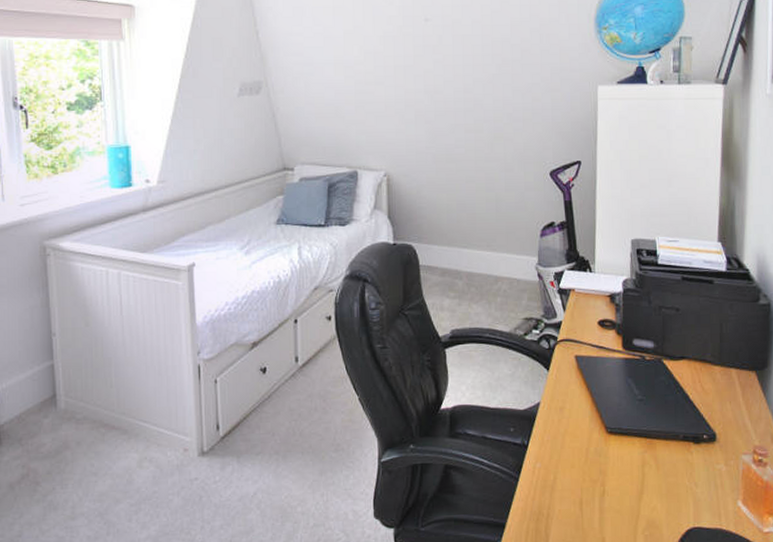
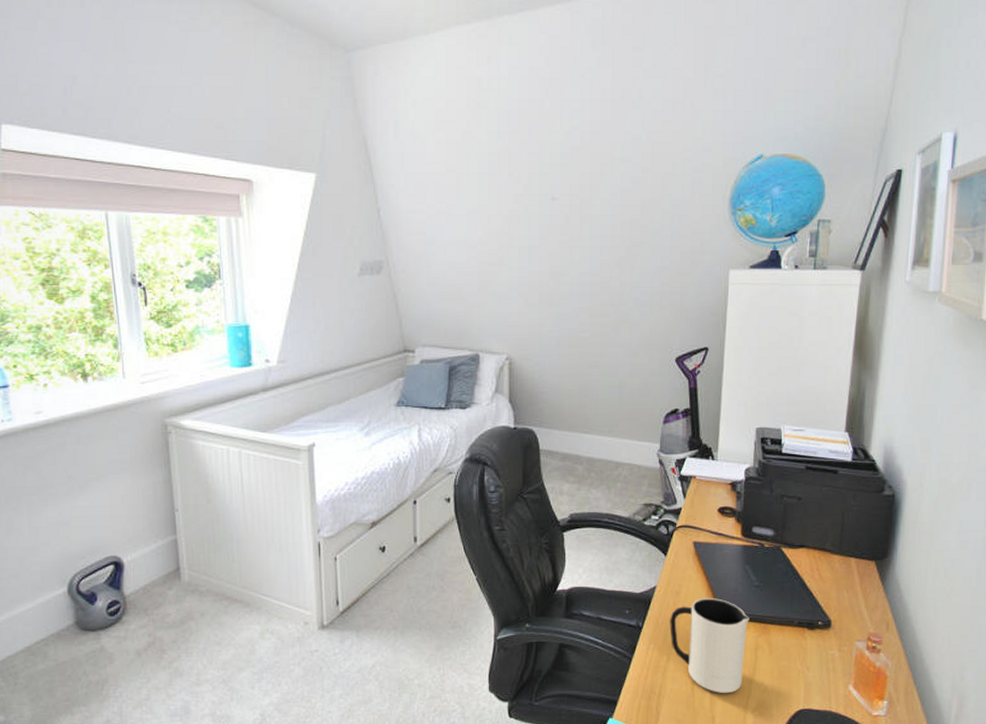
mug: none [555,413,635,513] -> present [670,597,749,693]

